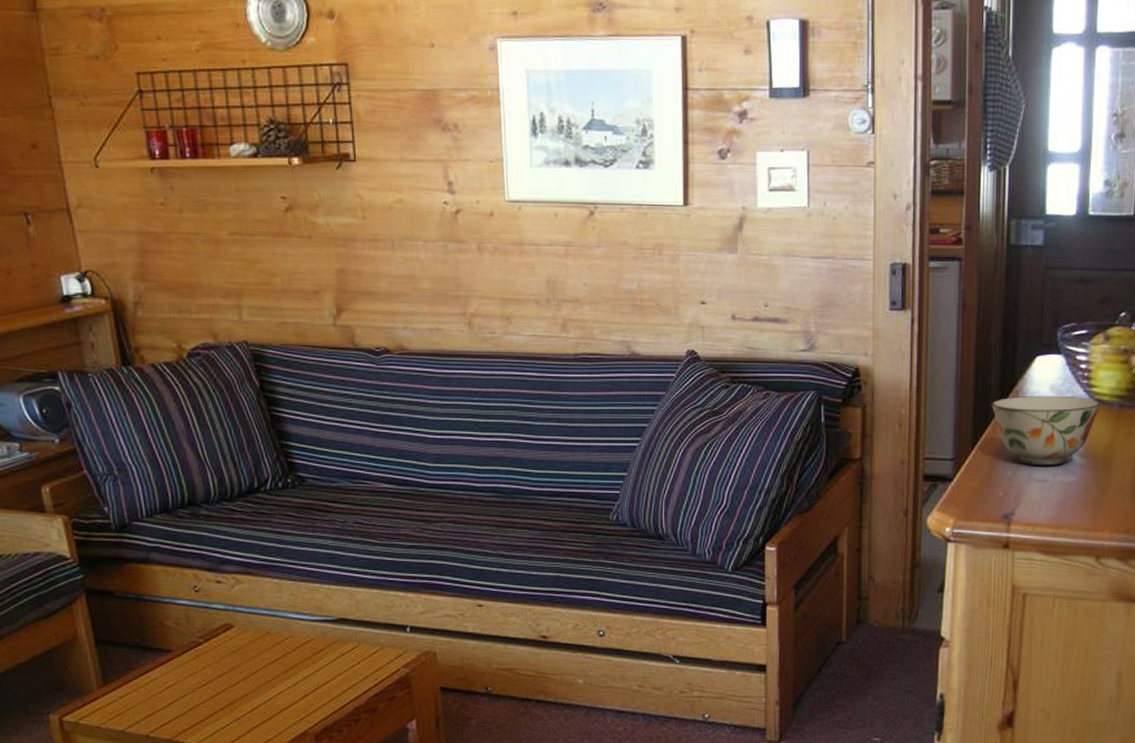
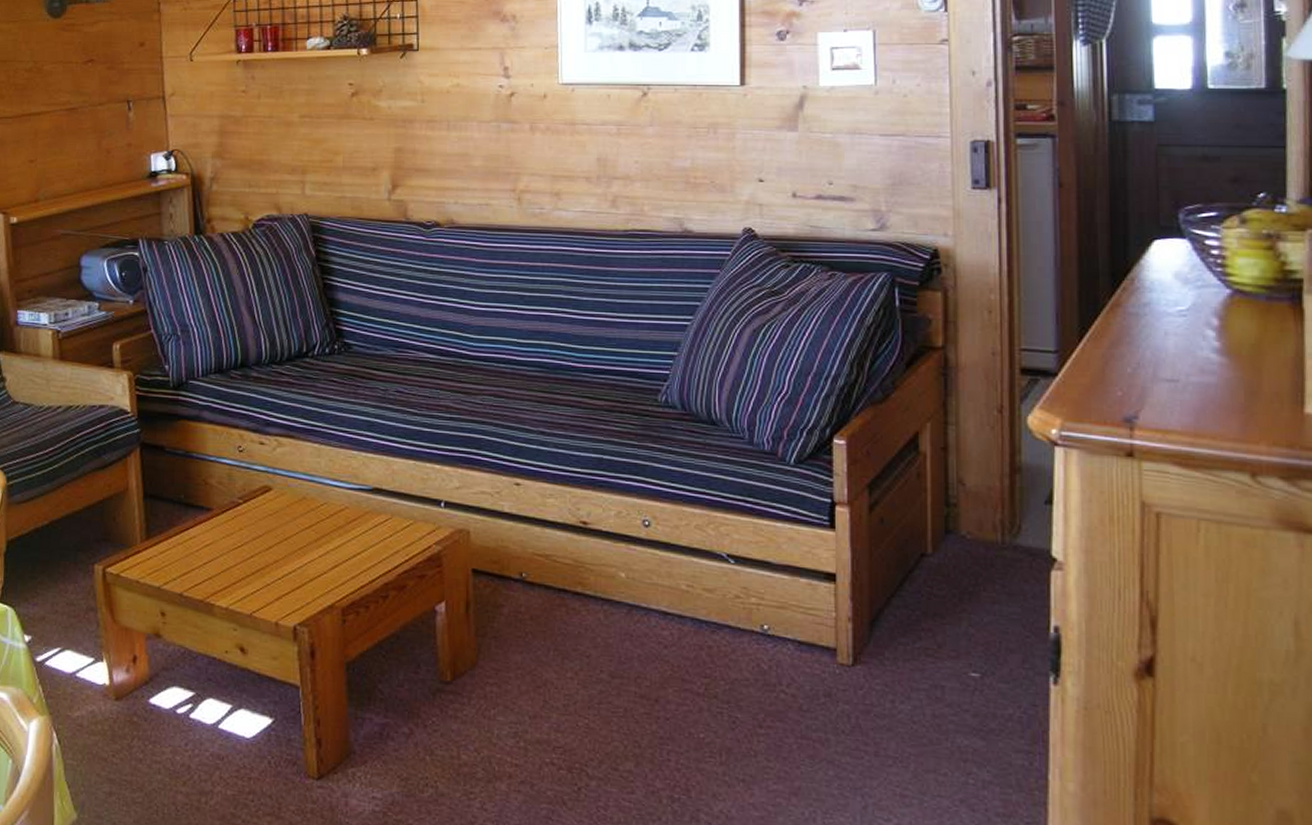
soup bowl: present [991,395,1100,465] -> none [1100,283,1241,363]

